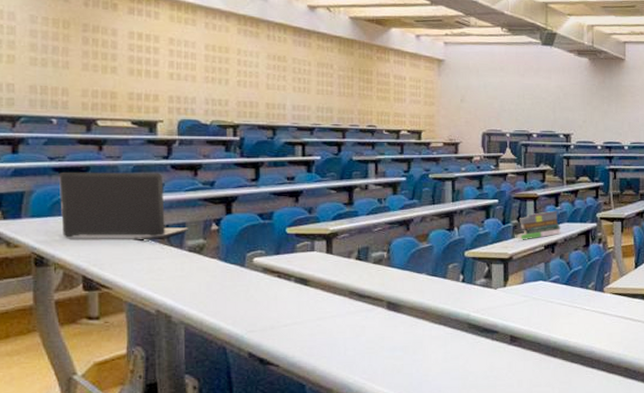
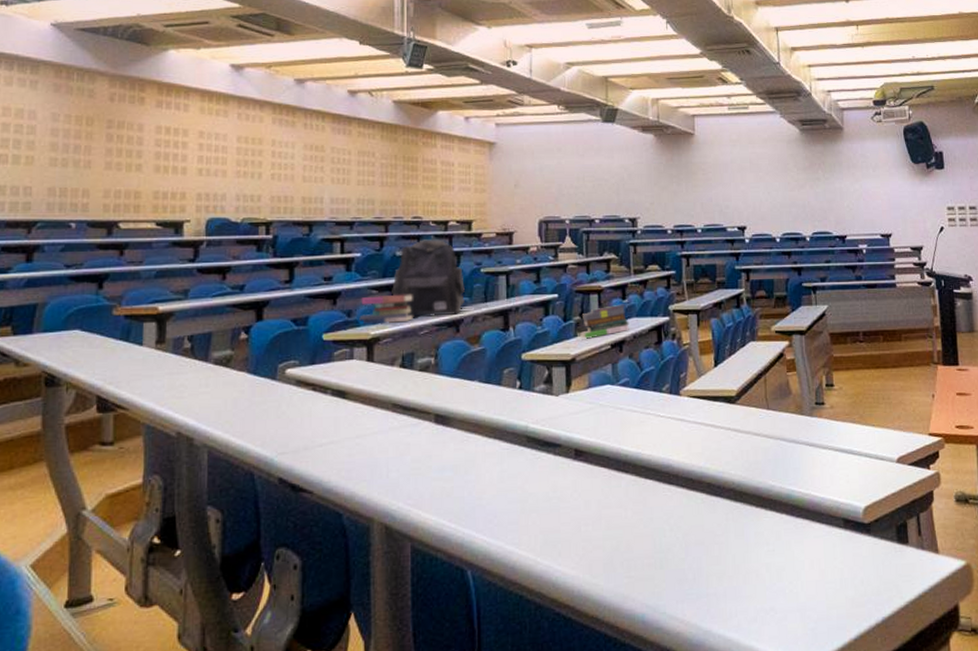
laptop computer: present [58,171,188,240] -> none [75,278,215,356]
books: none [319,194,368,221] -> present [359,294,413,325]
backpack: none [349,146,414,217] -> present [392,239,465,318]

